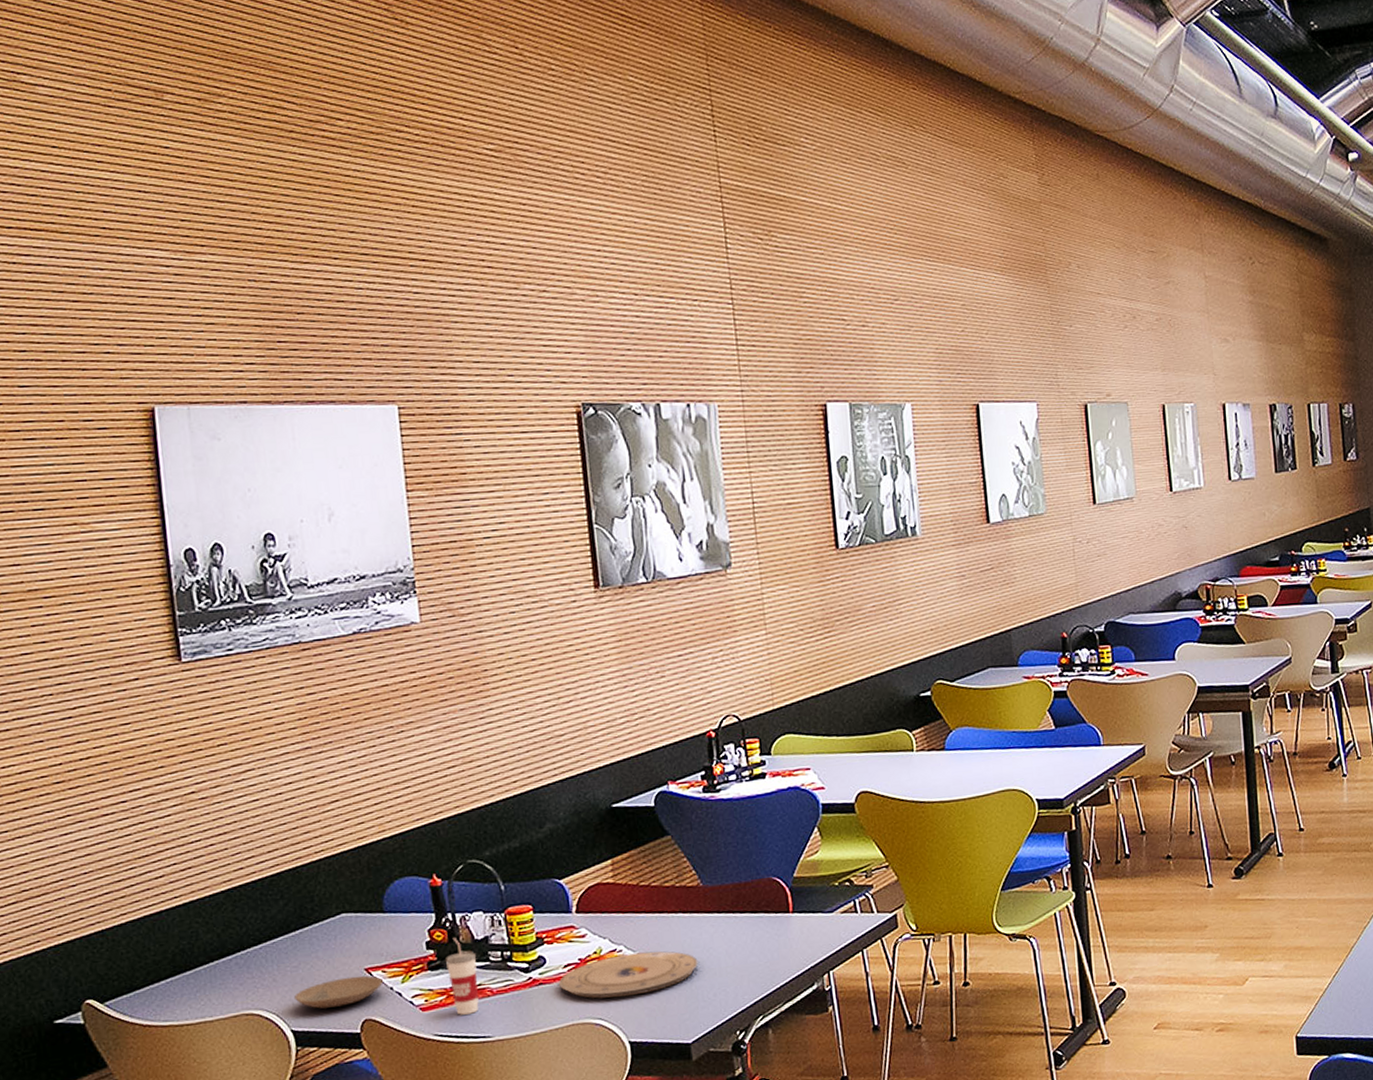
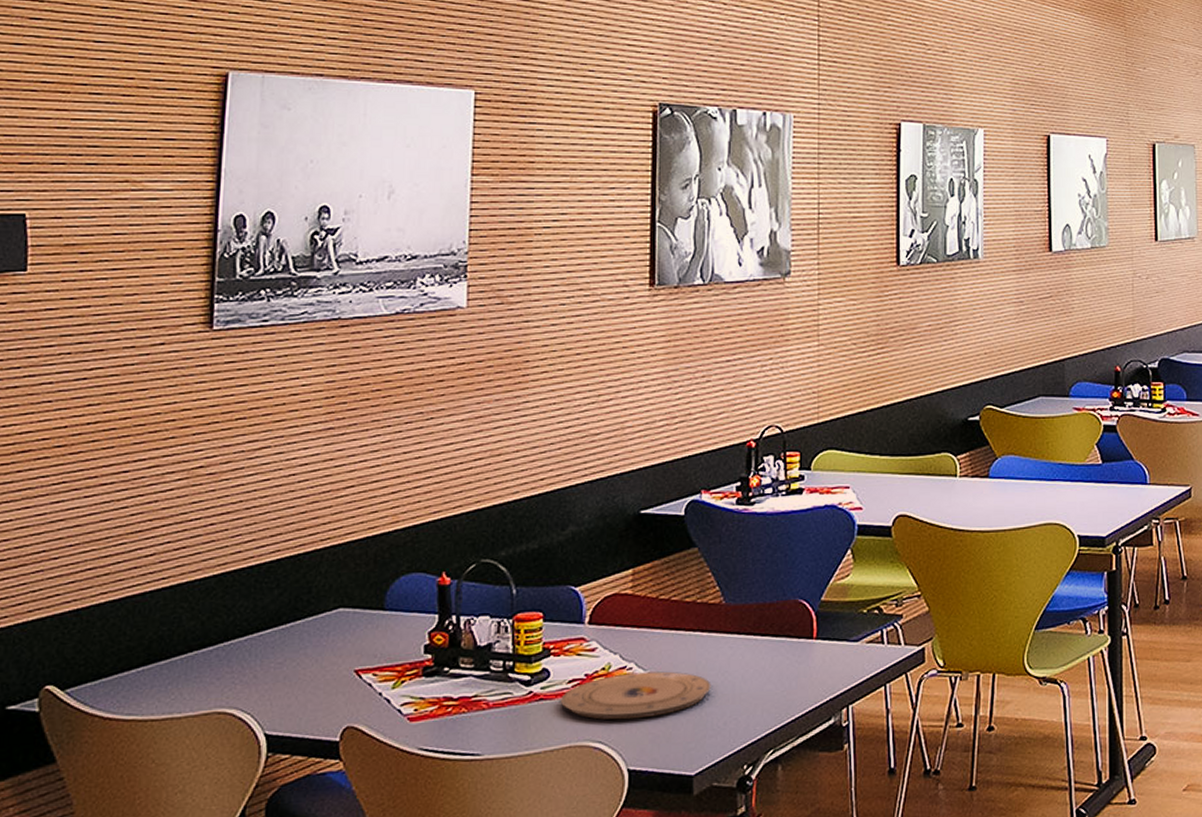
plate: present [294,975,383,1009] -> none [274,677,372,712]
cup: present [445,938,479,1015] -> none [442,643,477,728]

